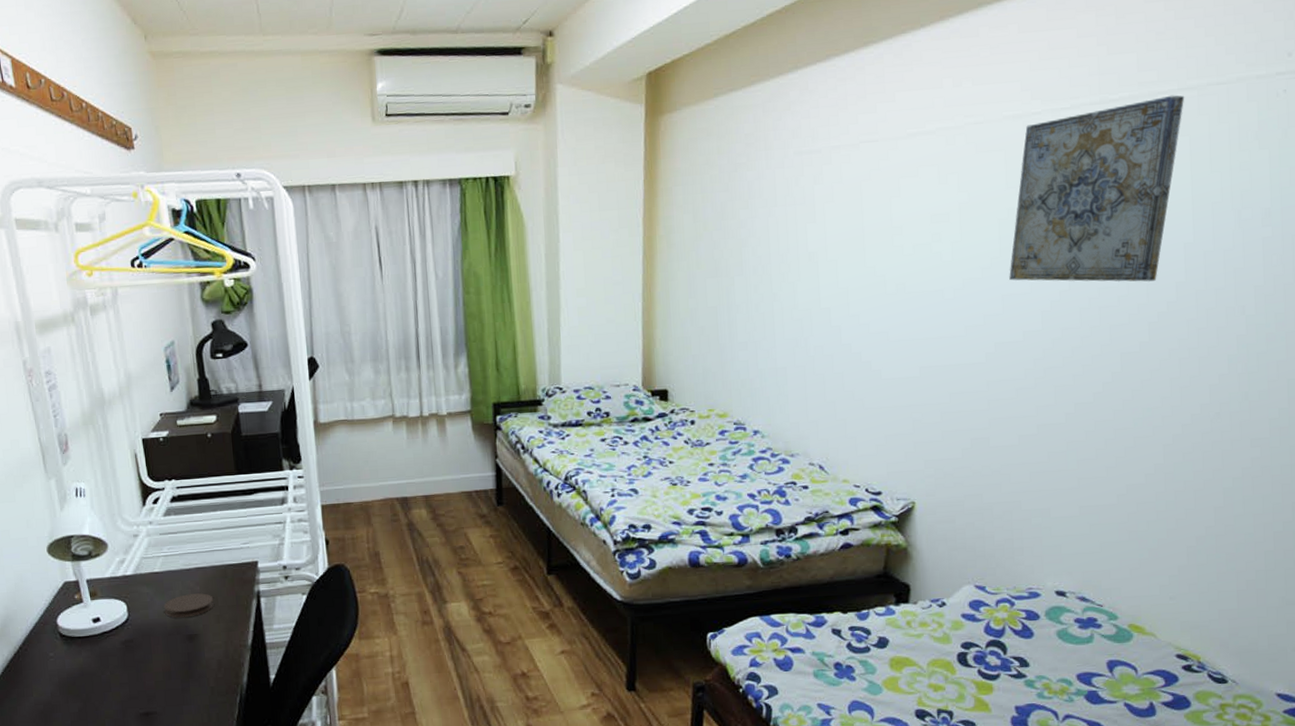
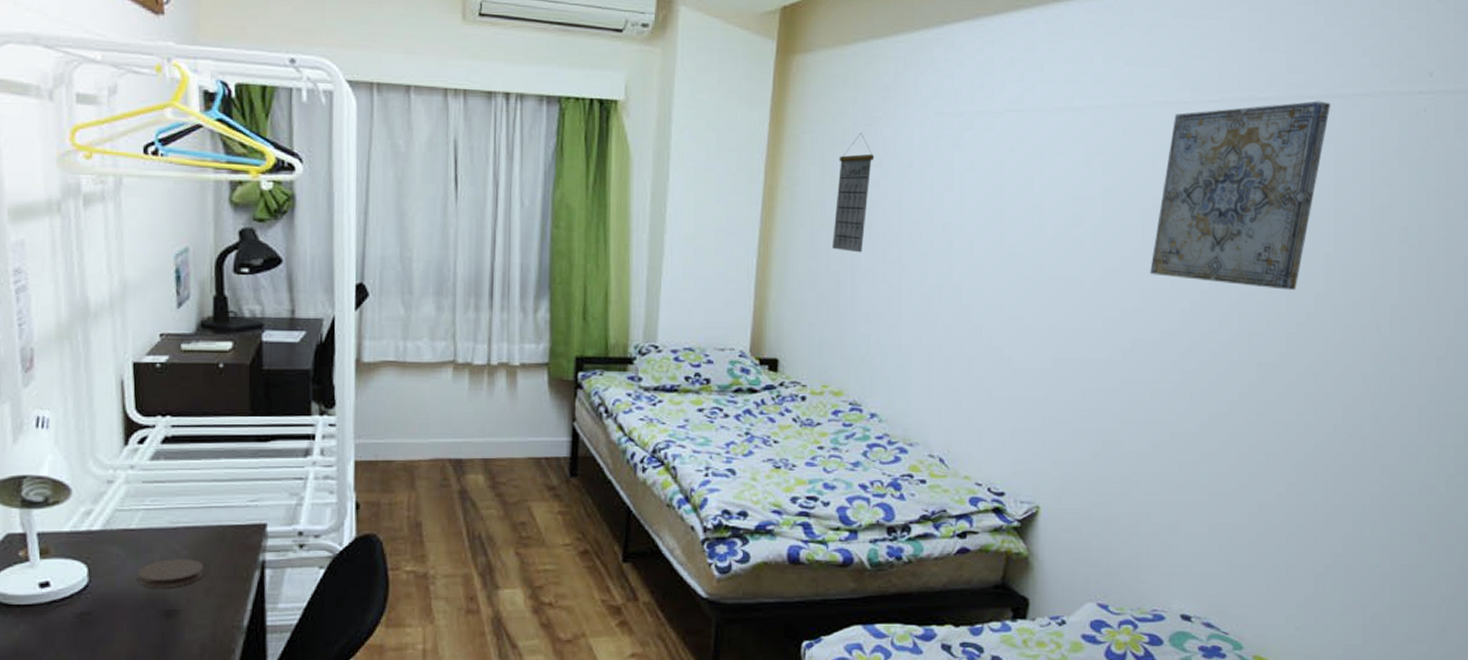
calendar: none [708,179,741,289] -> present [833,133,875,253]

